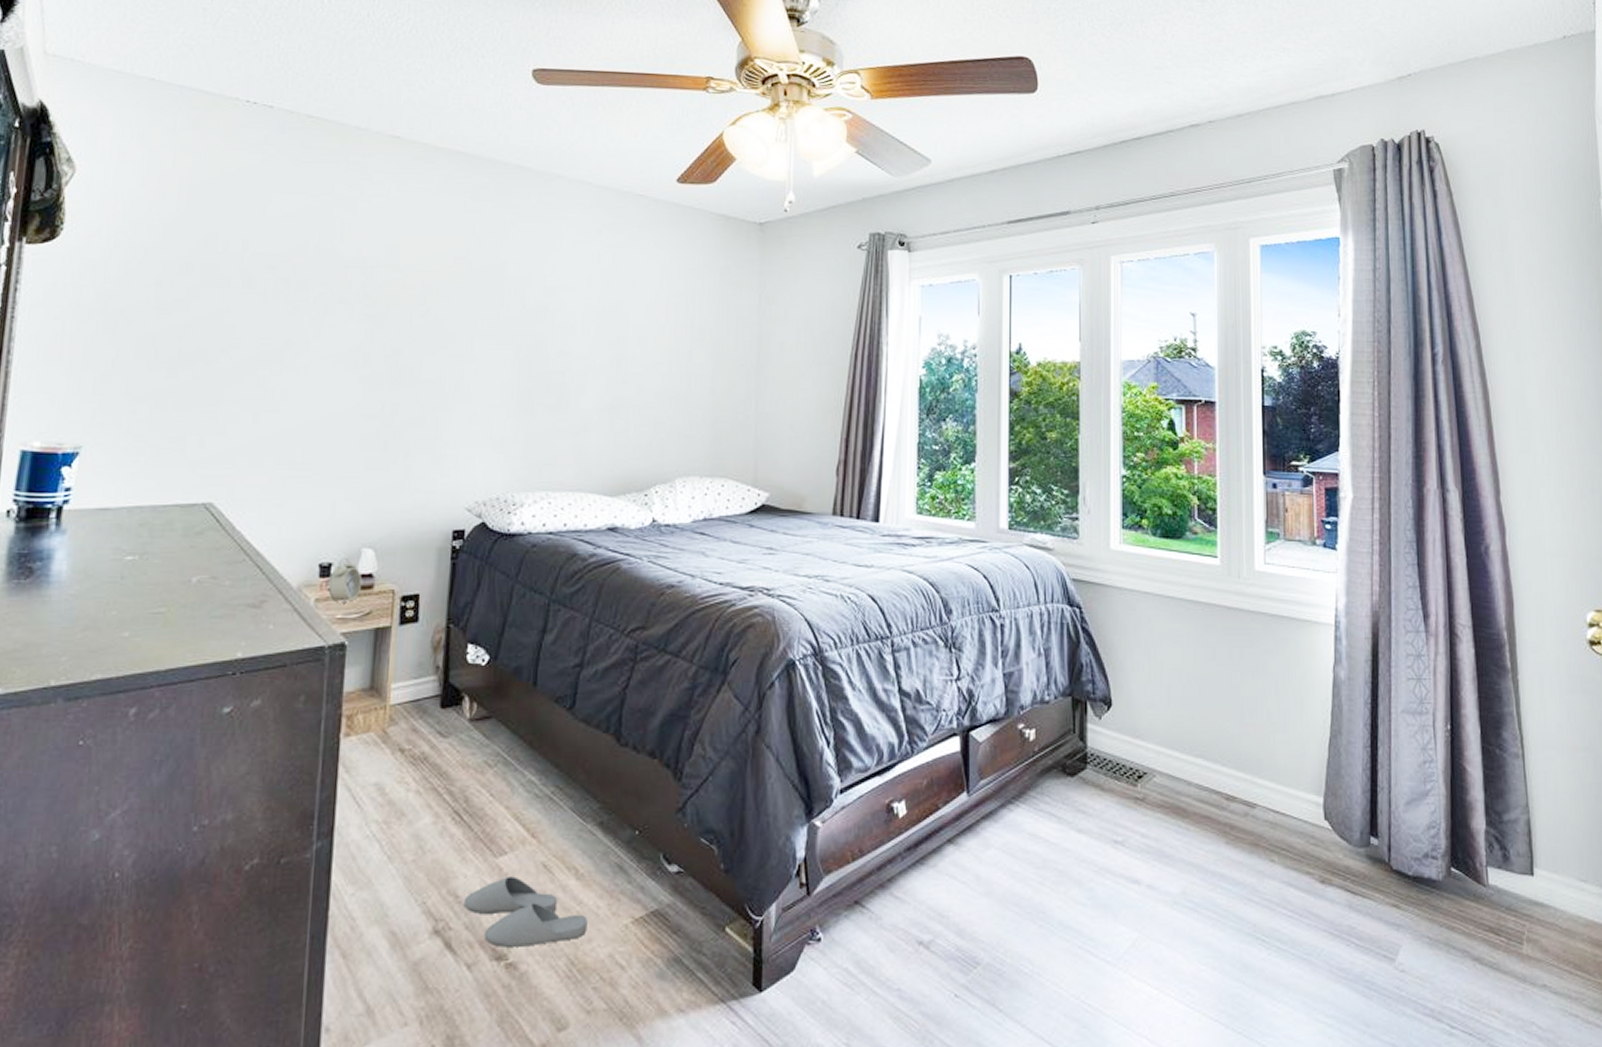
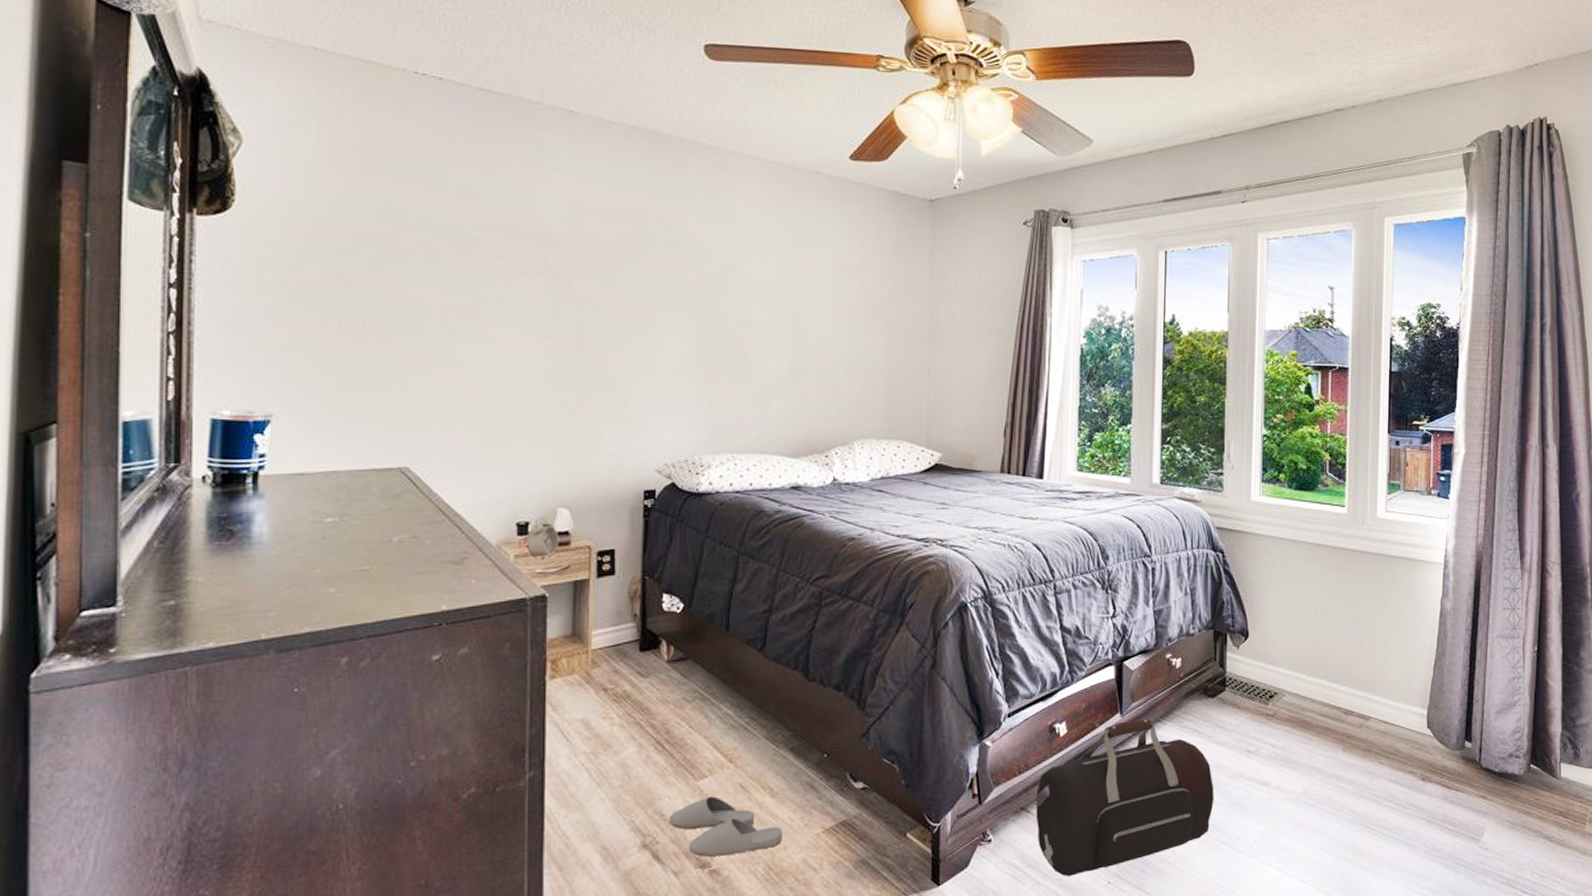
duffel bag: none [871,800,1077,986] -> present [1036,719,1214,876]

